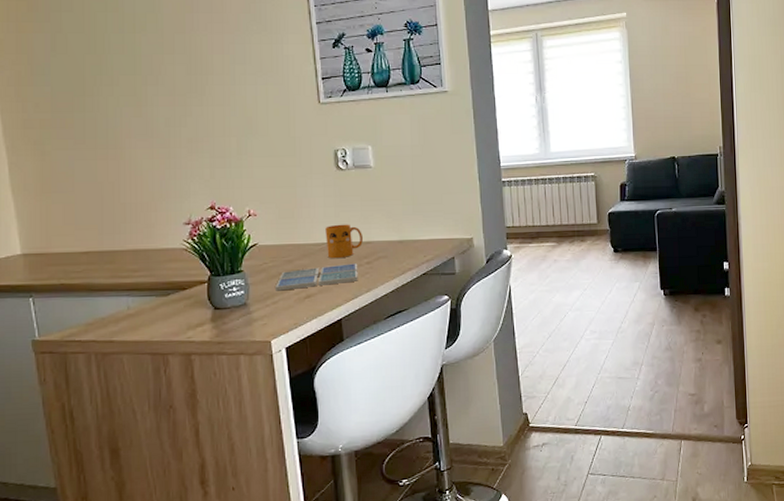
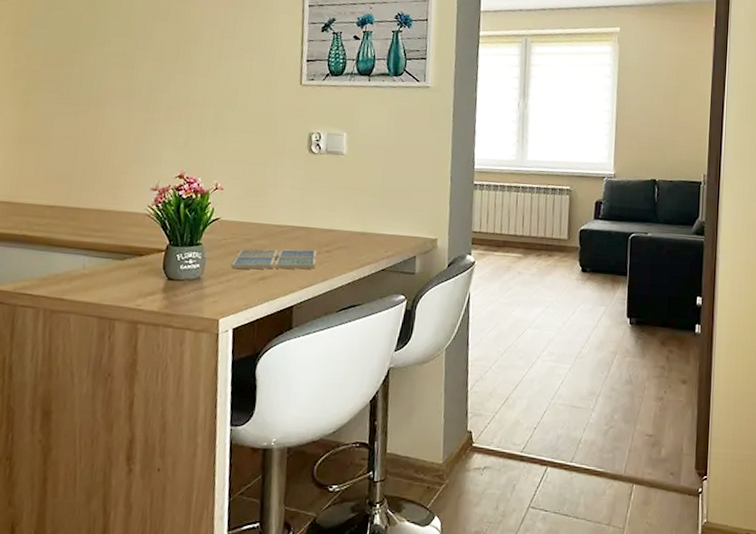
mug: present [325,224,364,259] -> none [288,208,327,243]

